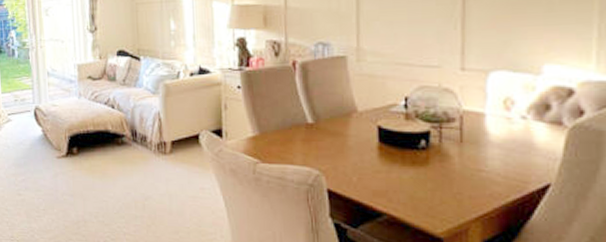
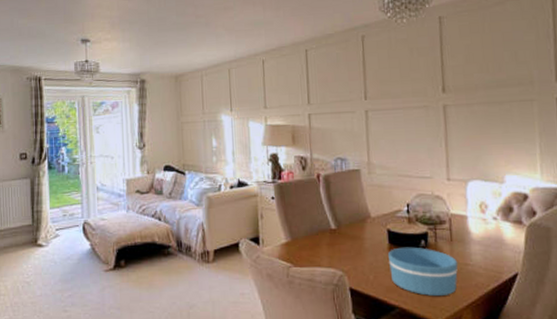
bowl: none [378,147,469,206] -> present [388,247,458,297]

